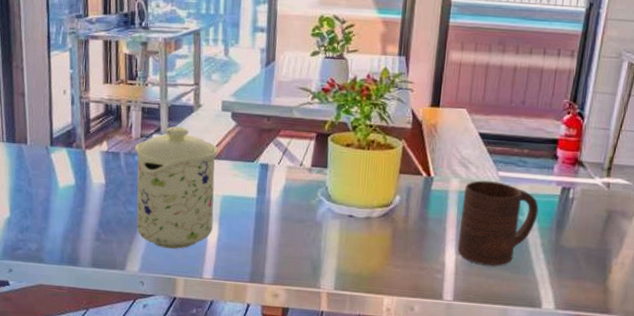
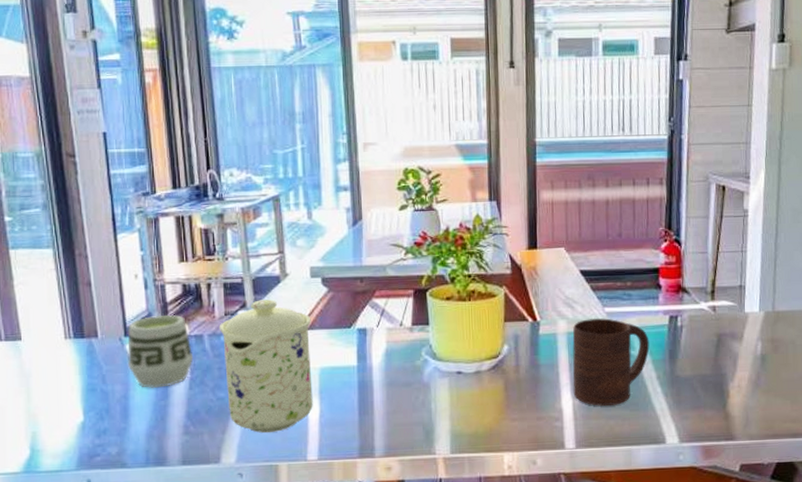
cup: none [51,130,110,196] -> present [127,314,194,389]

